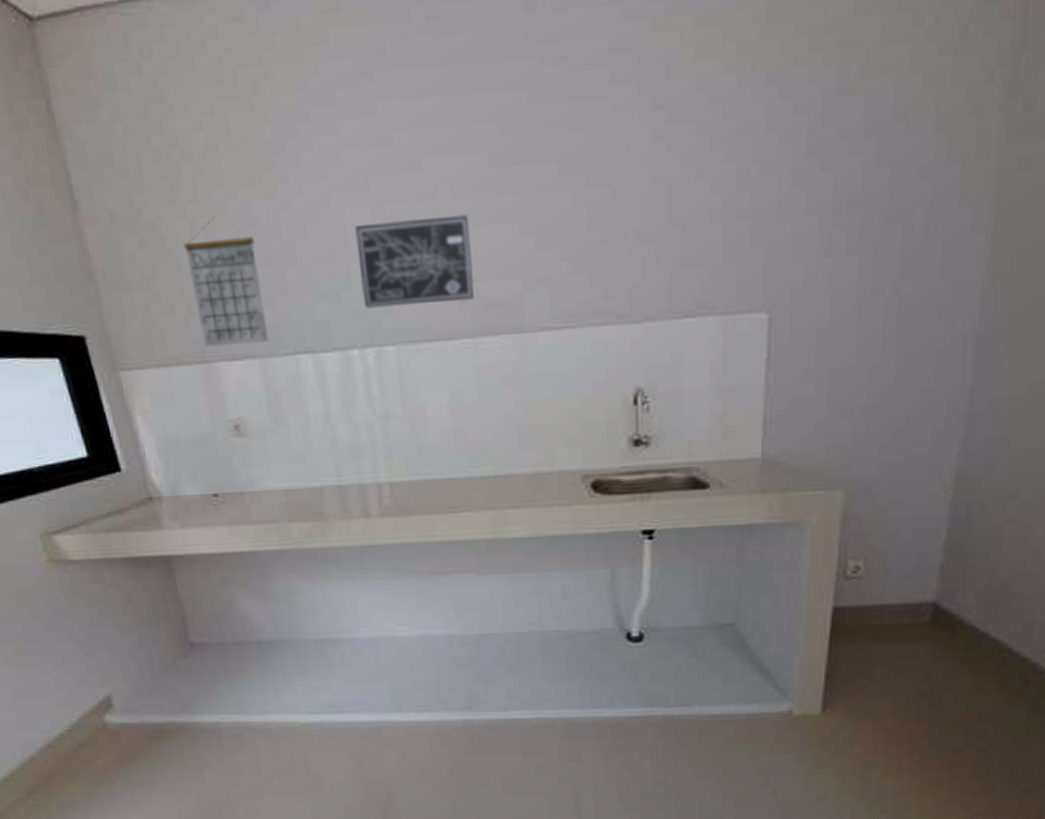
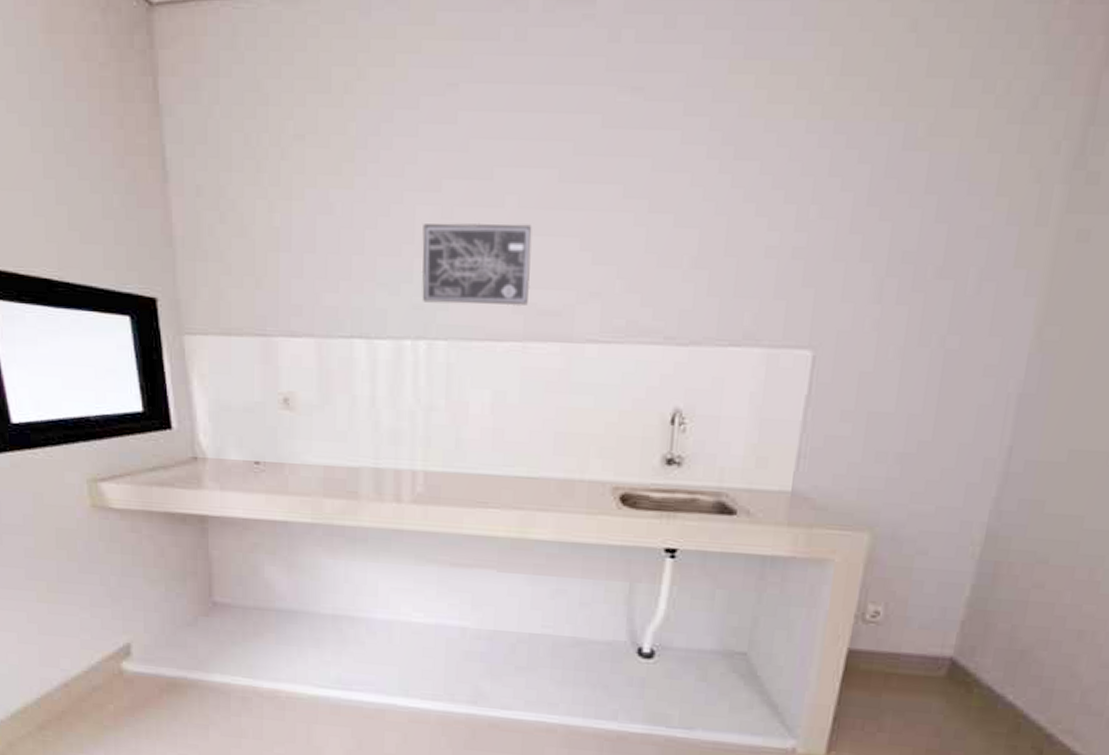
calendar: present [183,217,269,347] -> none [260,201,328,323]

